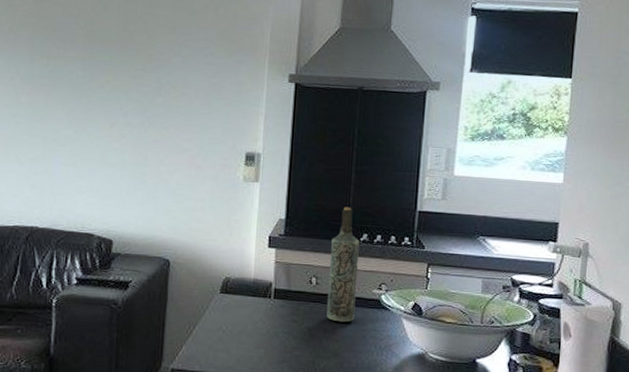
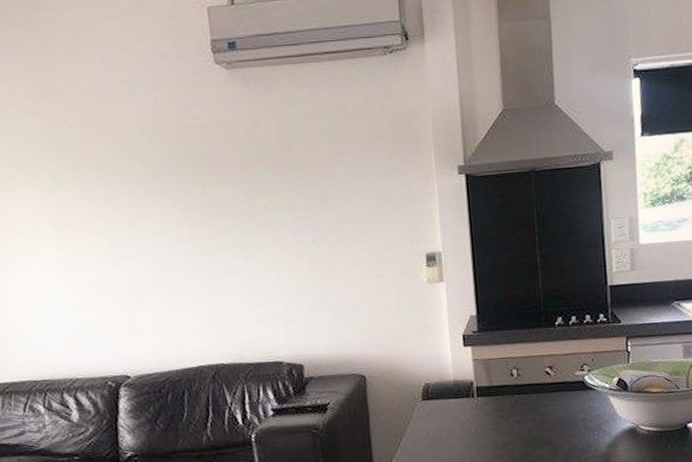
bottle: present [327,207,359,323] -> none [526,292,561,410]

